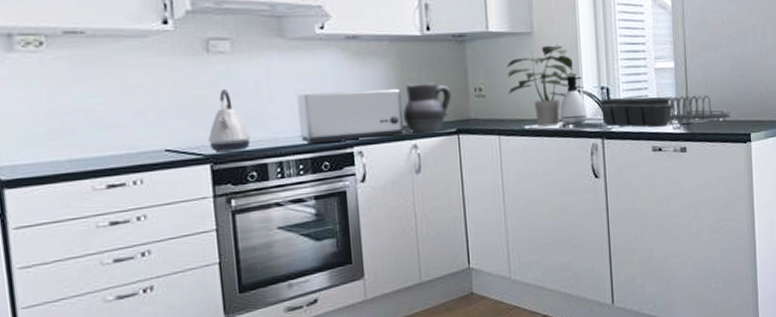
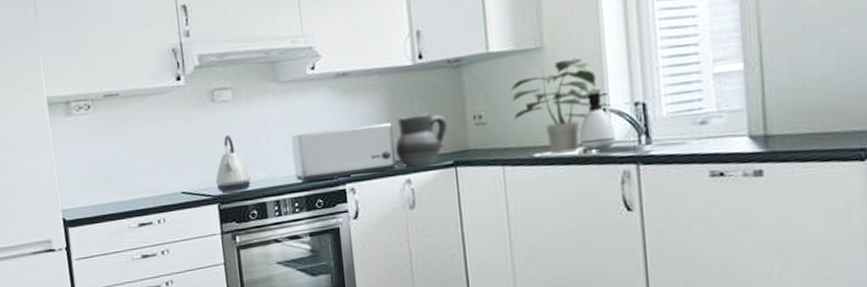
dish rack: present [598,95,730,130] -> none [631,101,836,151]

